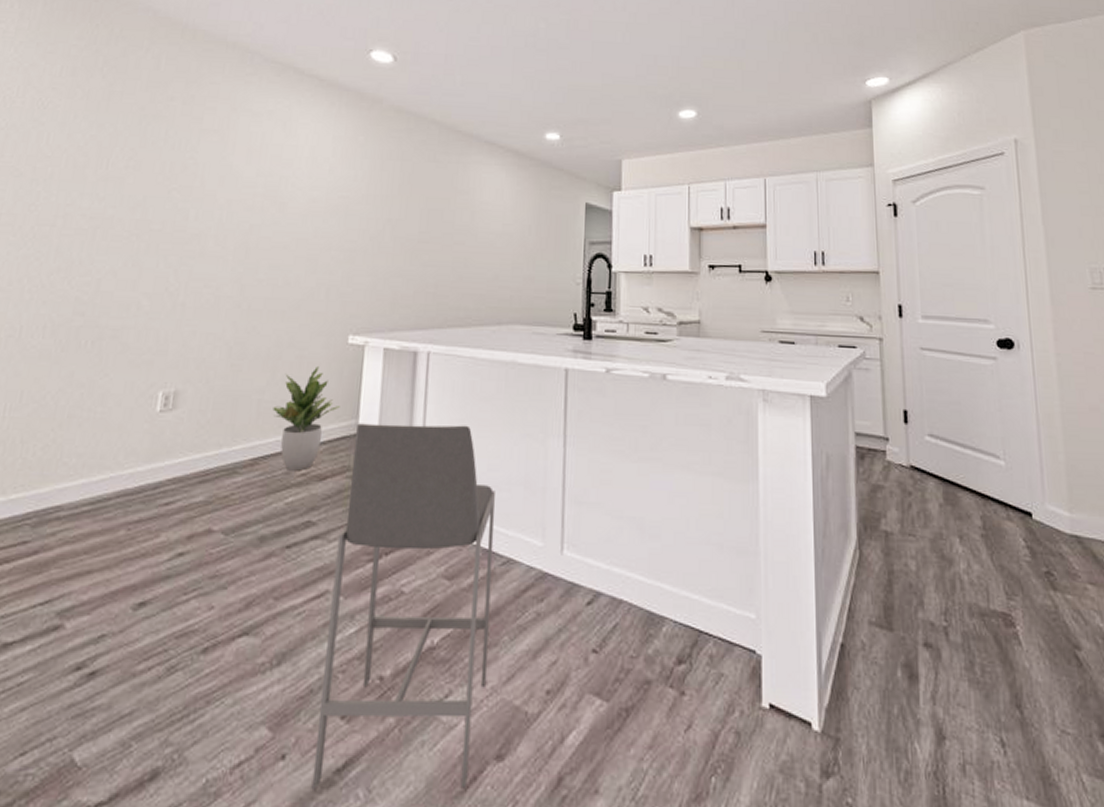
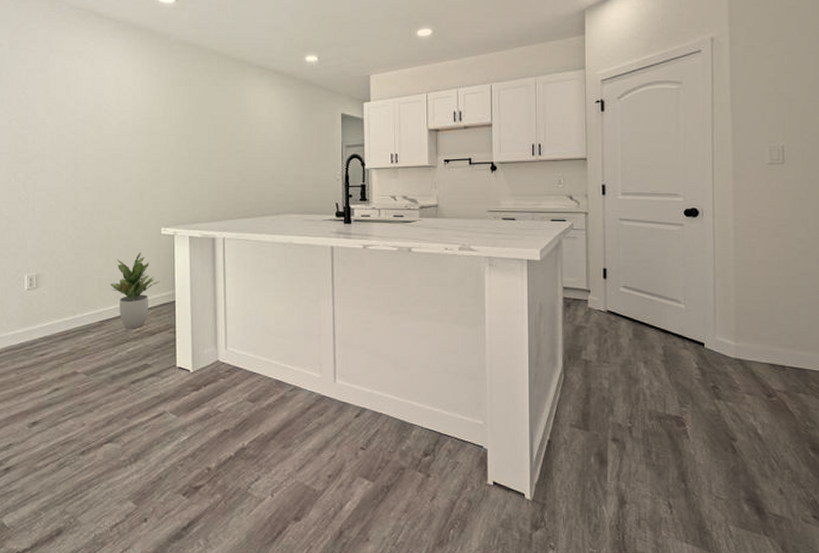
bar stool: present [311,423,496,789] -> none [167,292,285,540]

